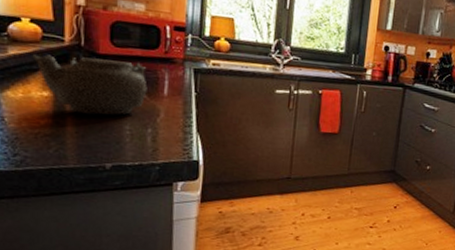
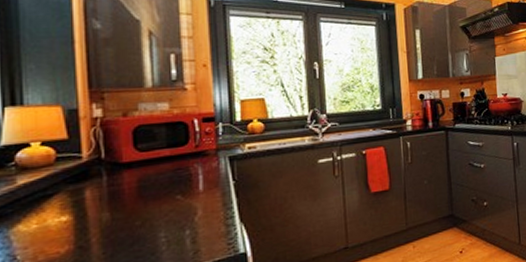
teapot: present [32,54,148,115] -> none [46,162,180,232]

